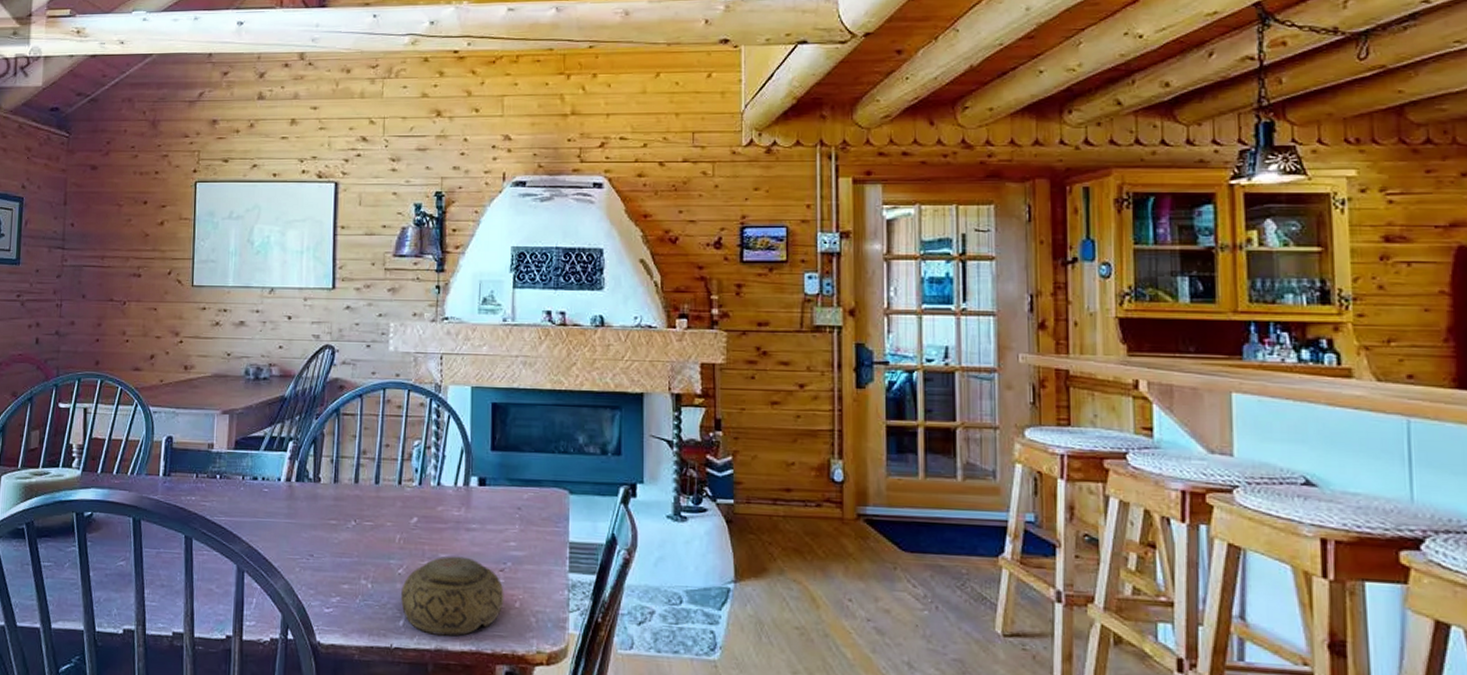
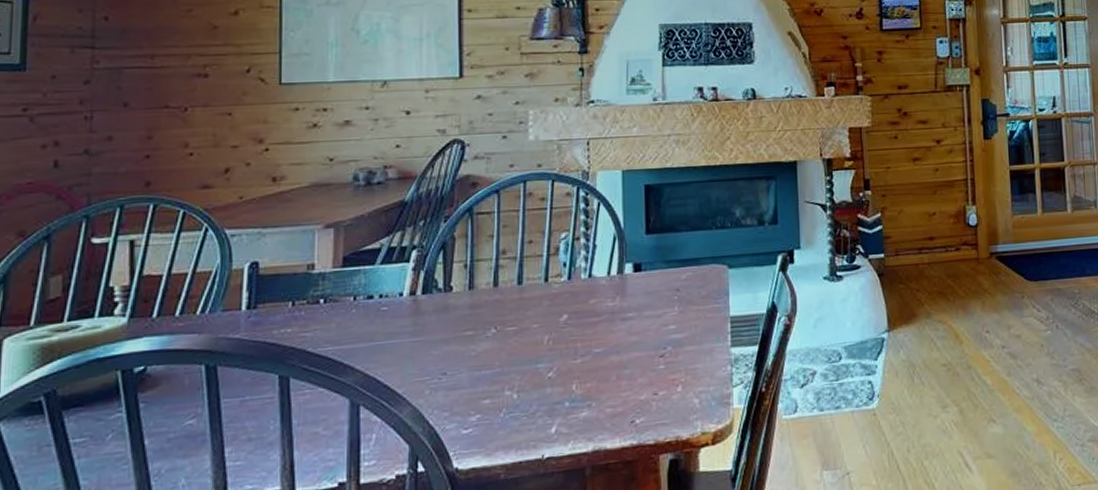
bowl: present [401,556,504,636] -> none [552,348,665,437]

